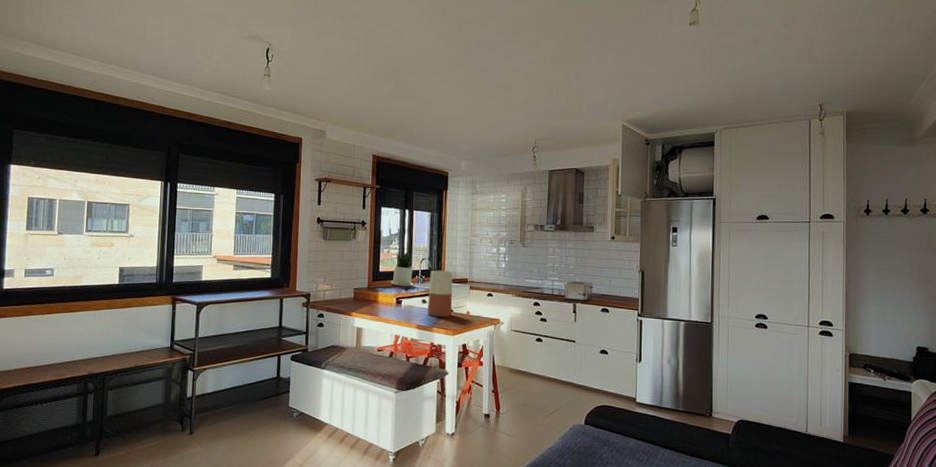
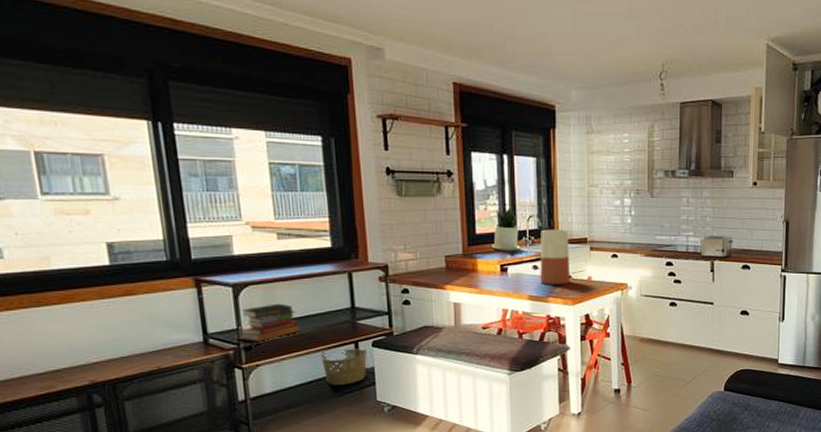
books: none [193,320,240,350] -> present [235,303,300,341]
basket: none [251,360,286,391] -> present [320,348,367,385]

